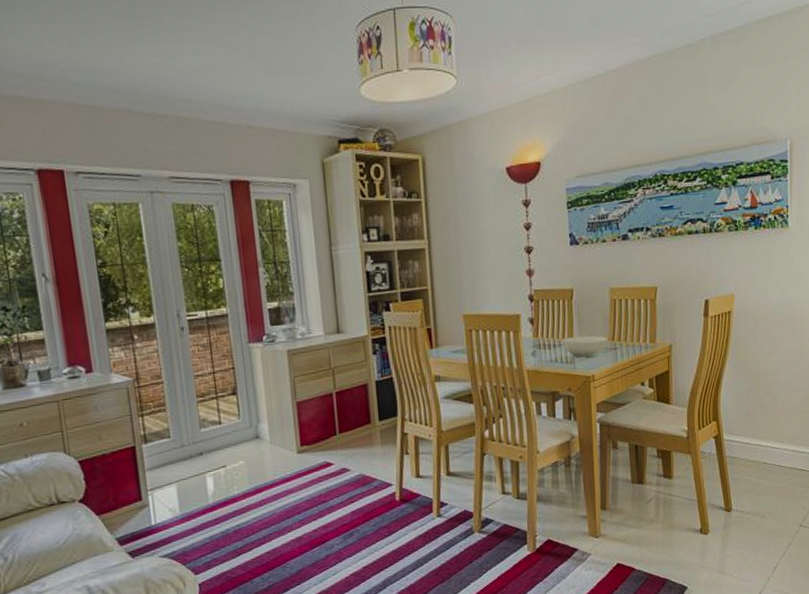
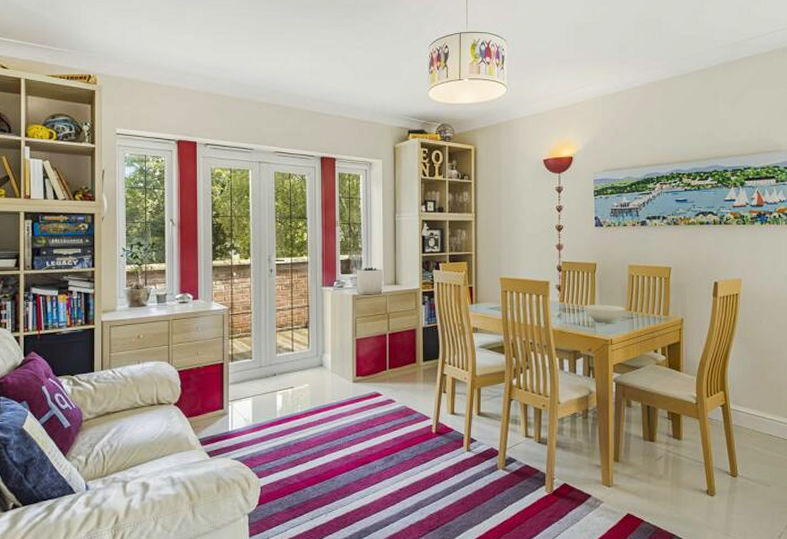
planter: none [289,314,324,349] -> present [356,267,383,295]

